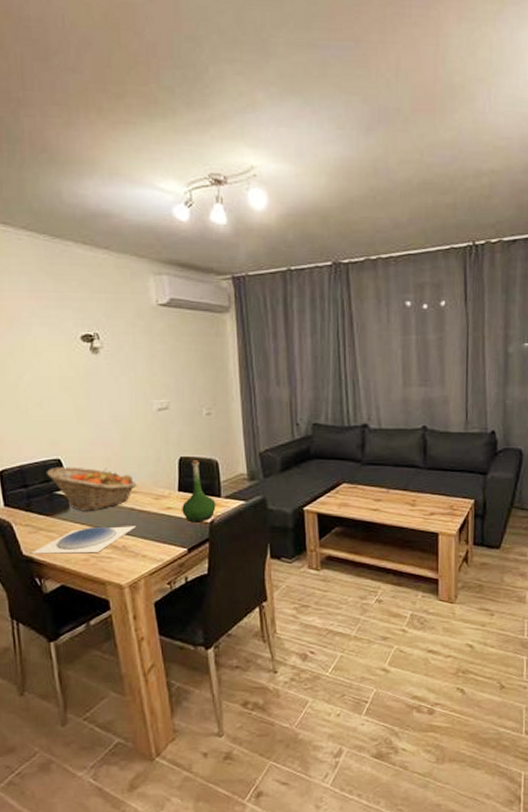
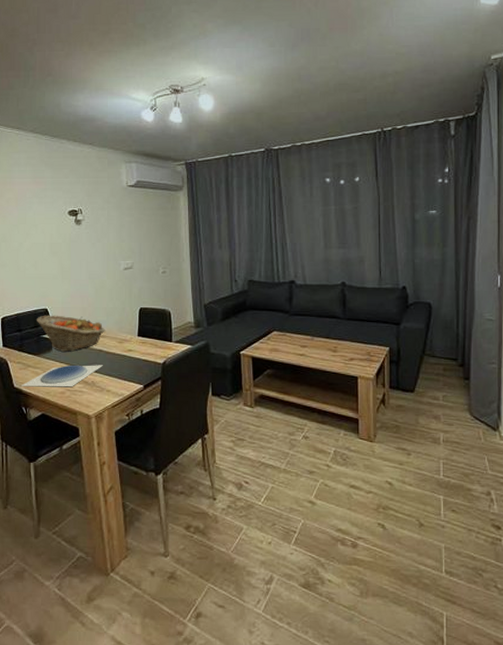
vase: present [182,459,216,523] -> none [140,310,168,363]

